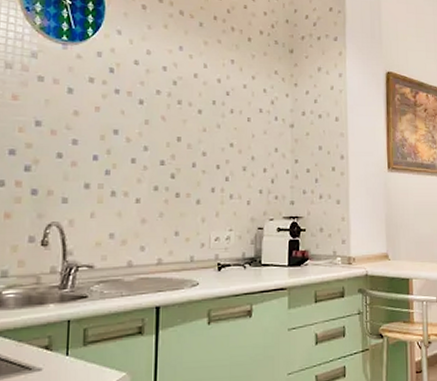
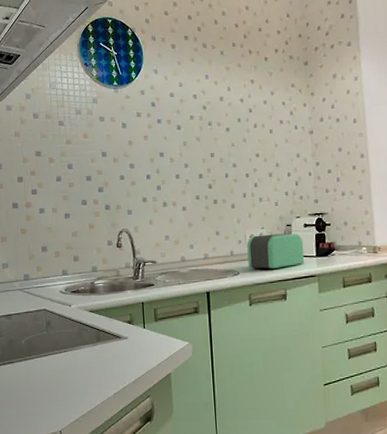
toaster: none [210,238,275,281] -> present [247,233,305,270]

